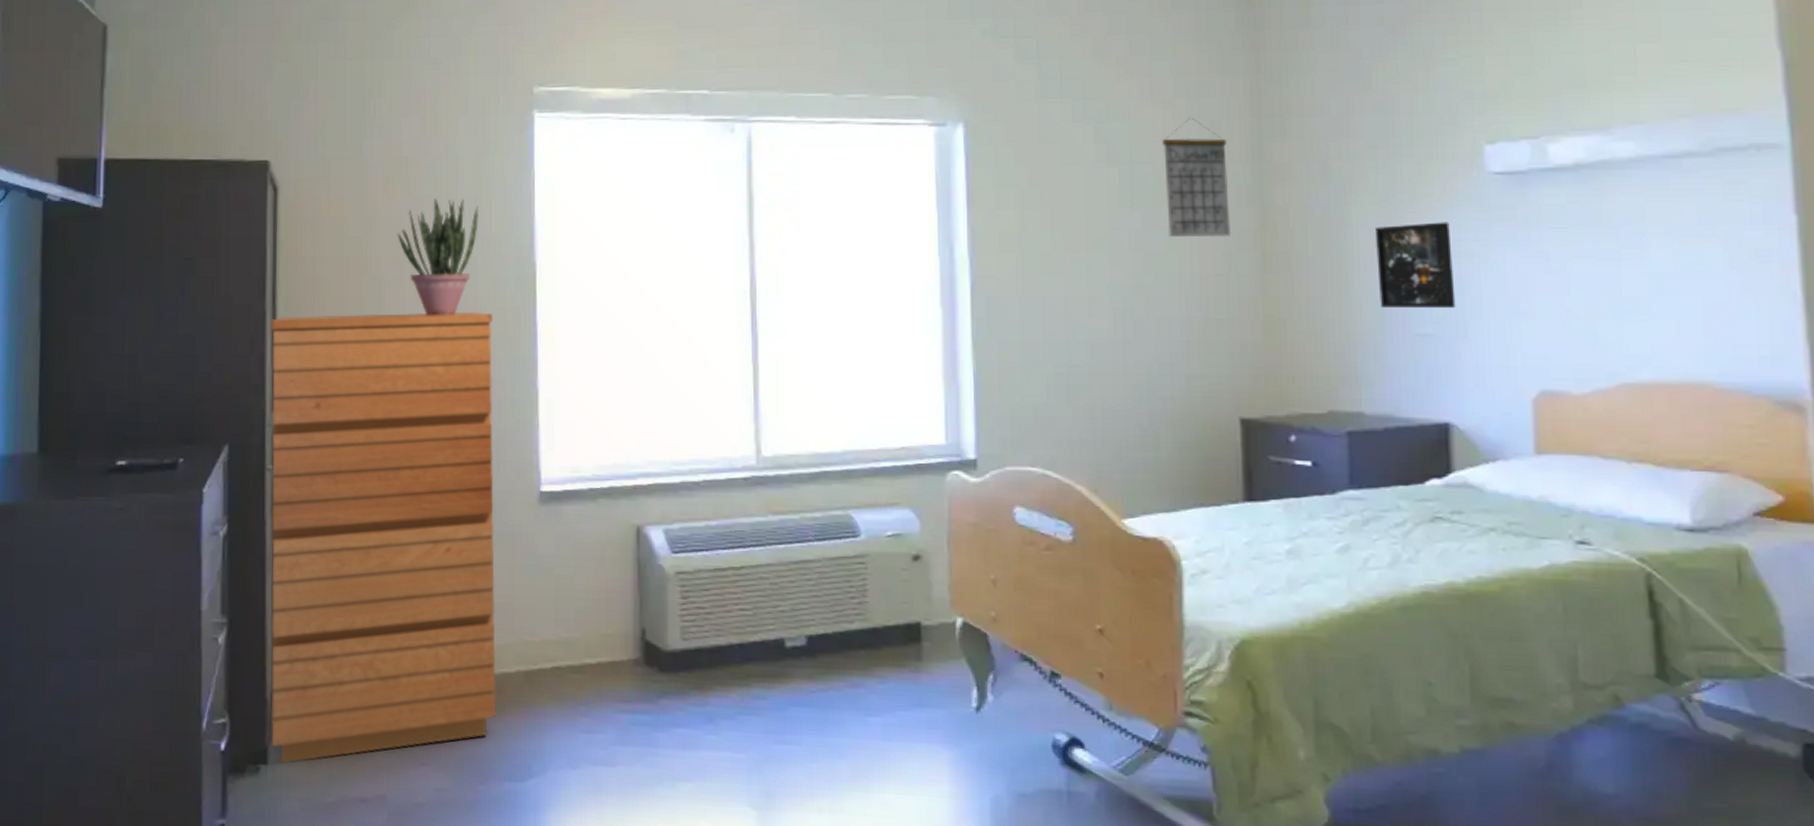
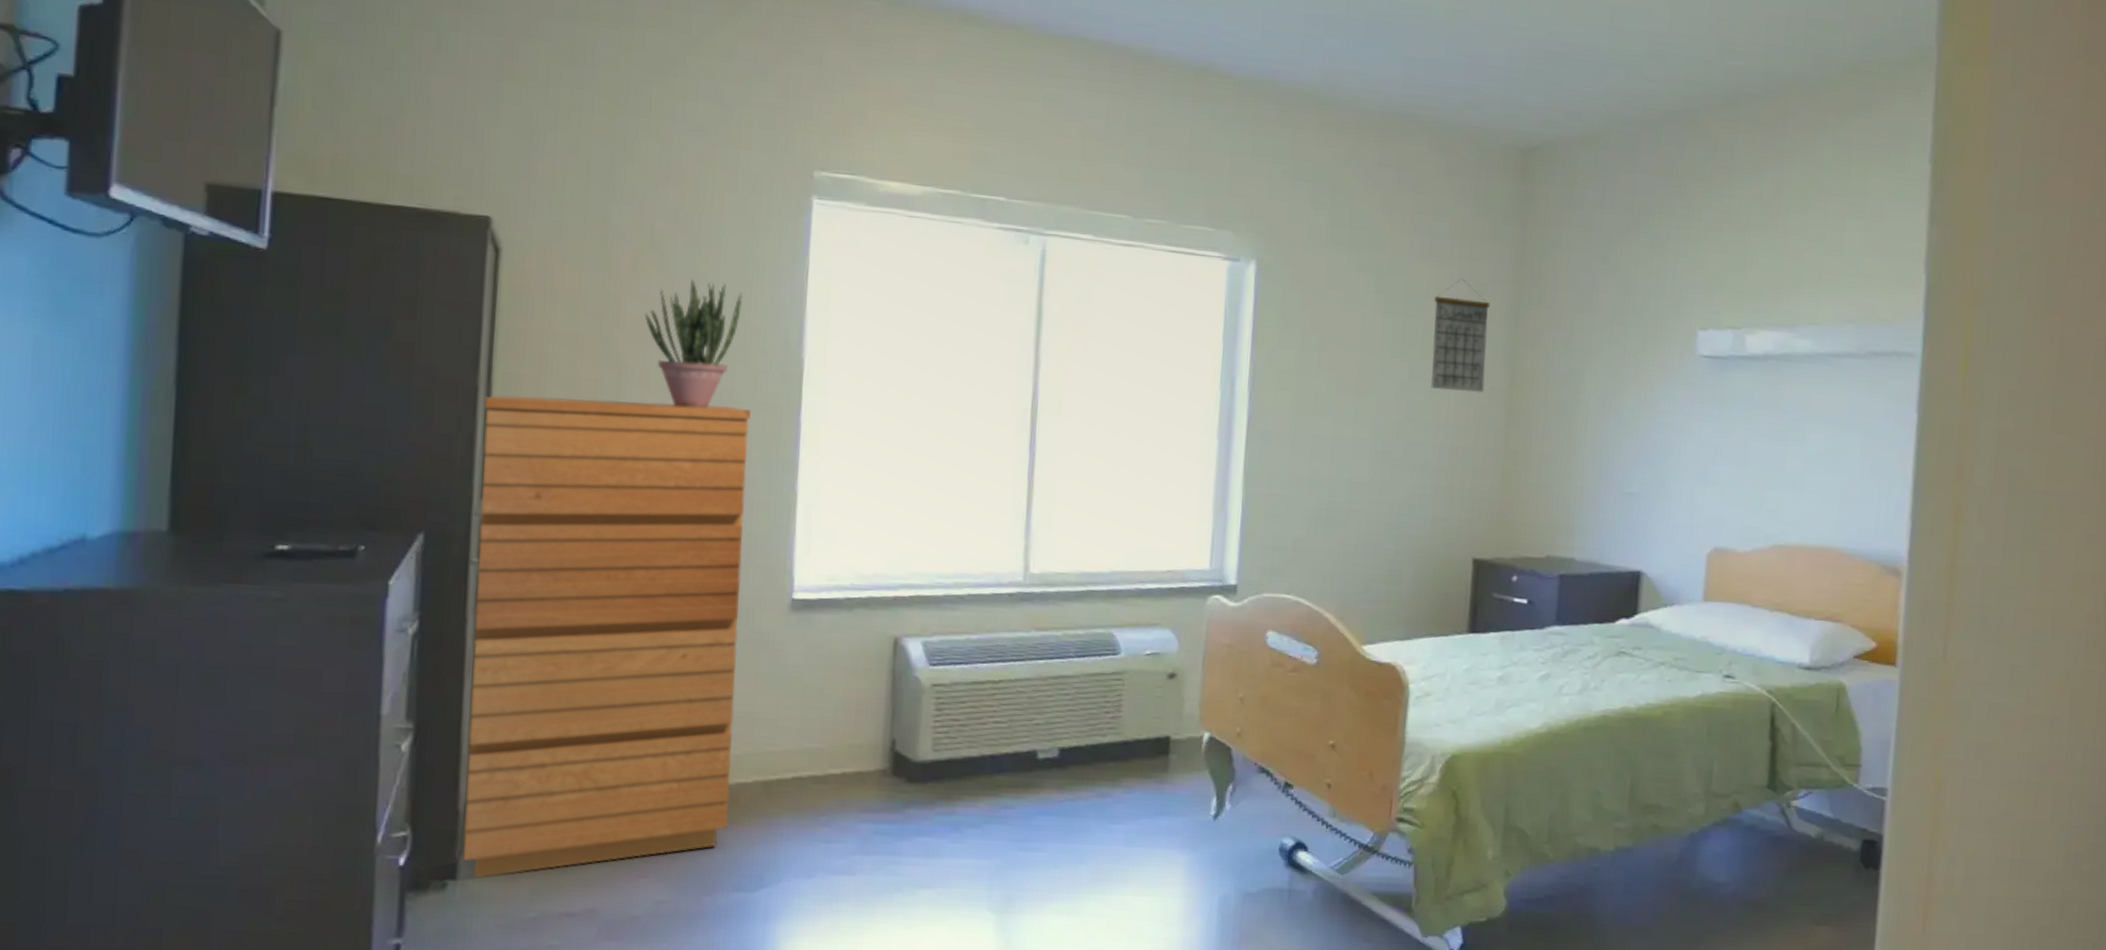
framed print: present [1376,222,1456,309] -> none [1599,394,1663,472]

